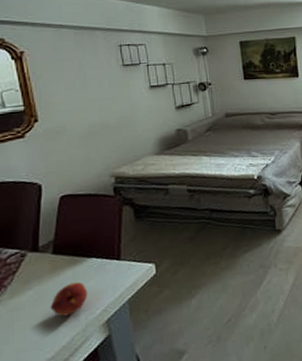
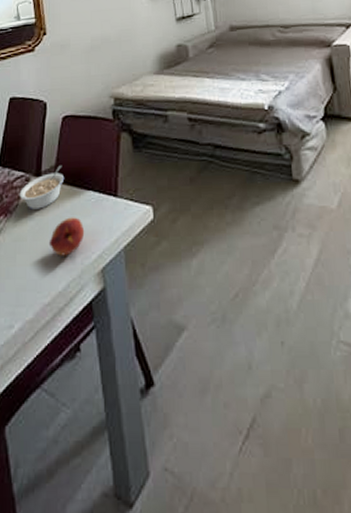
legume: none [14,239,65,282] -> present [19,165,65,210]

